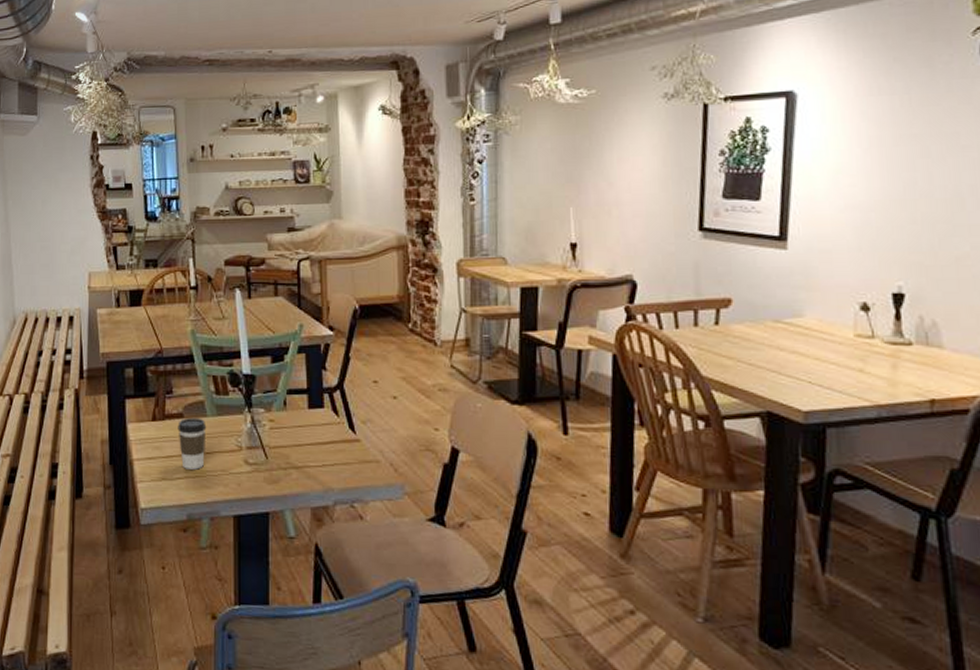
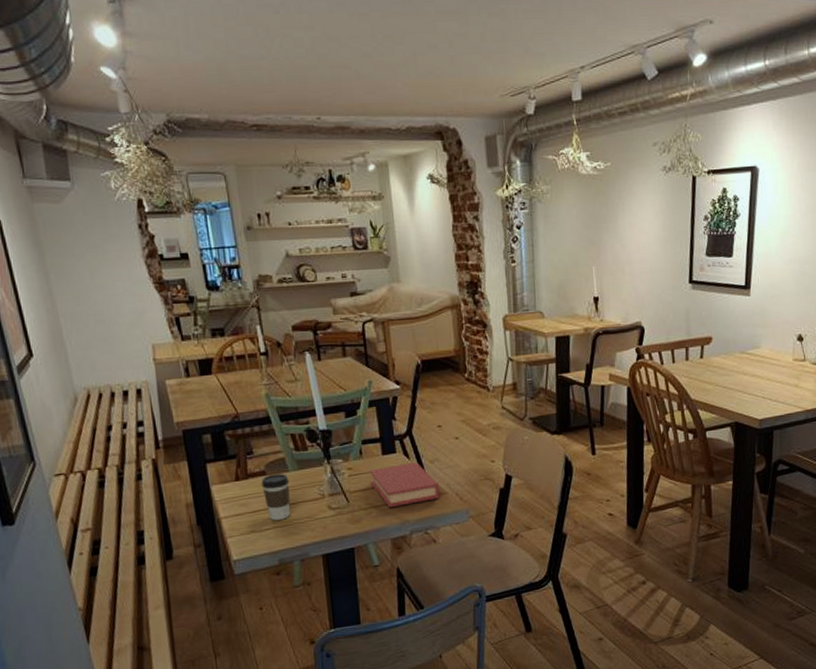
book: none [292,421,370,471] -> present [369,462,439,508]

